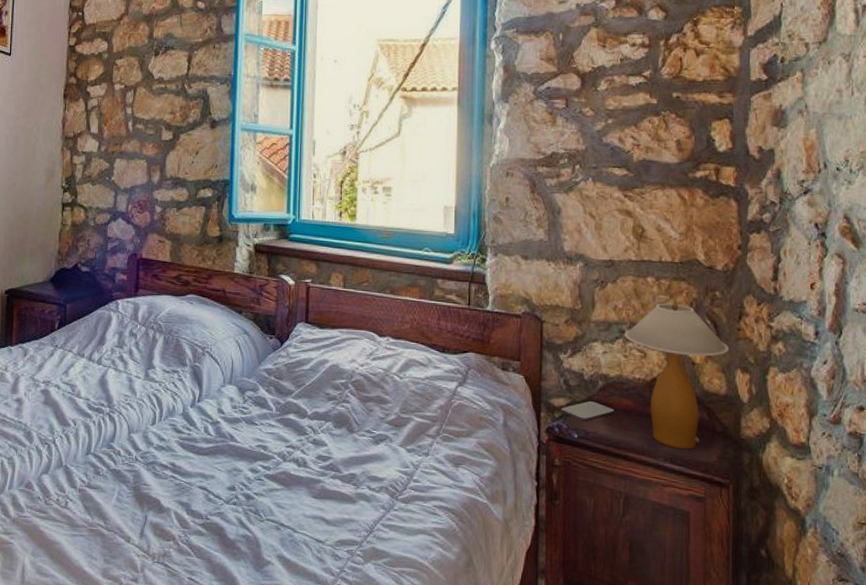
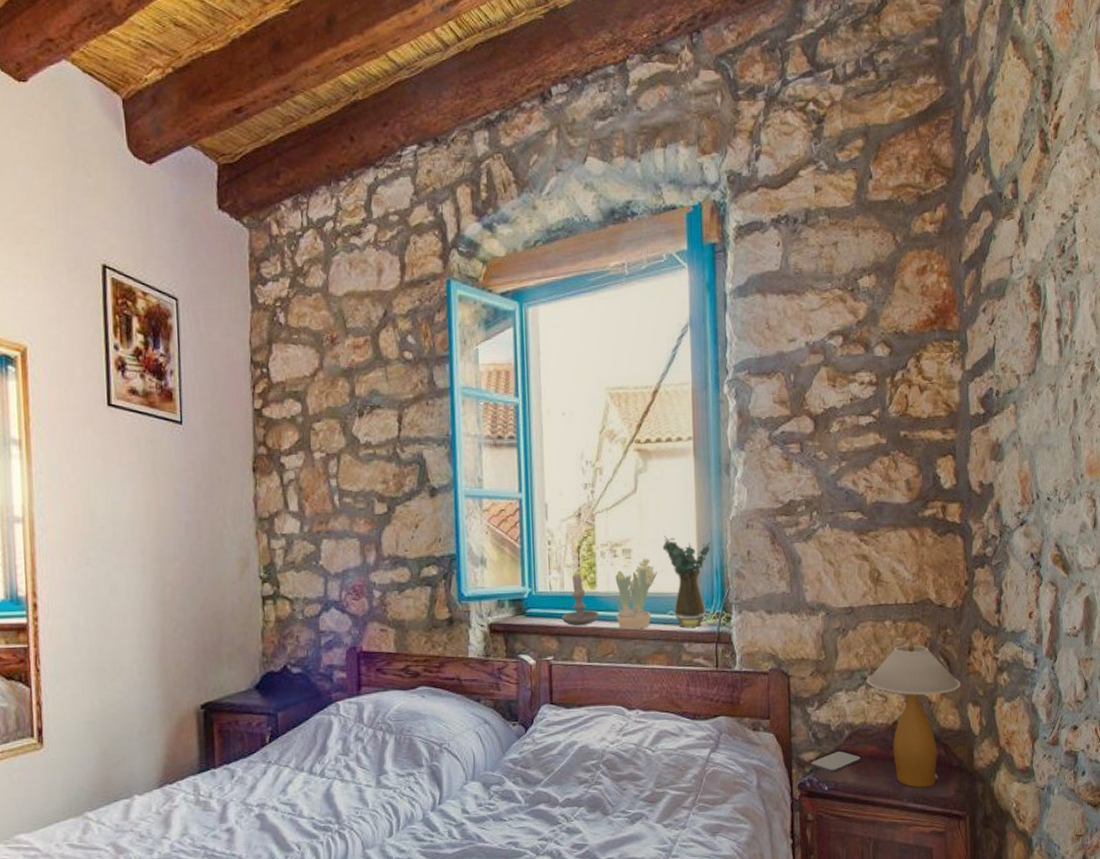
candle: none [322,203,357,253] -> present [562,571,599,626]
potted flower: none [373,196,415,262] -> present [615,558,657,630]
vase: none [421,177,470,266] -> present [662,536,711,628]

